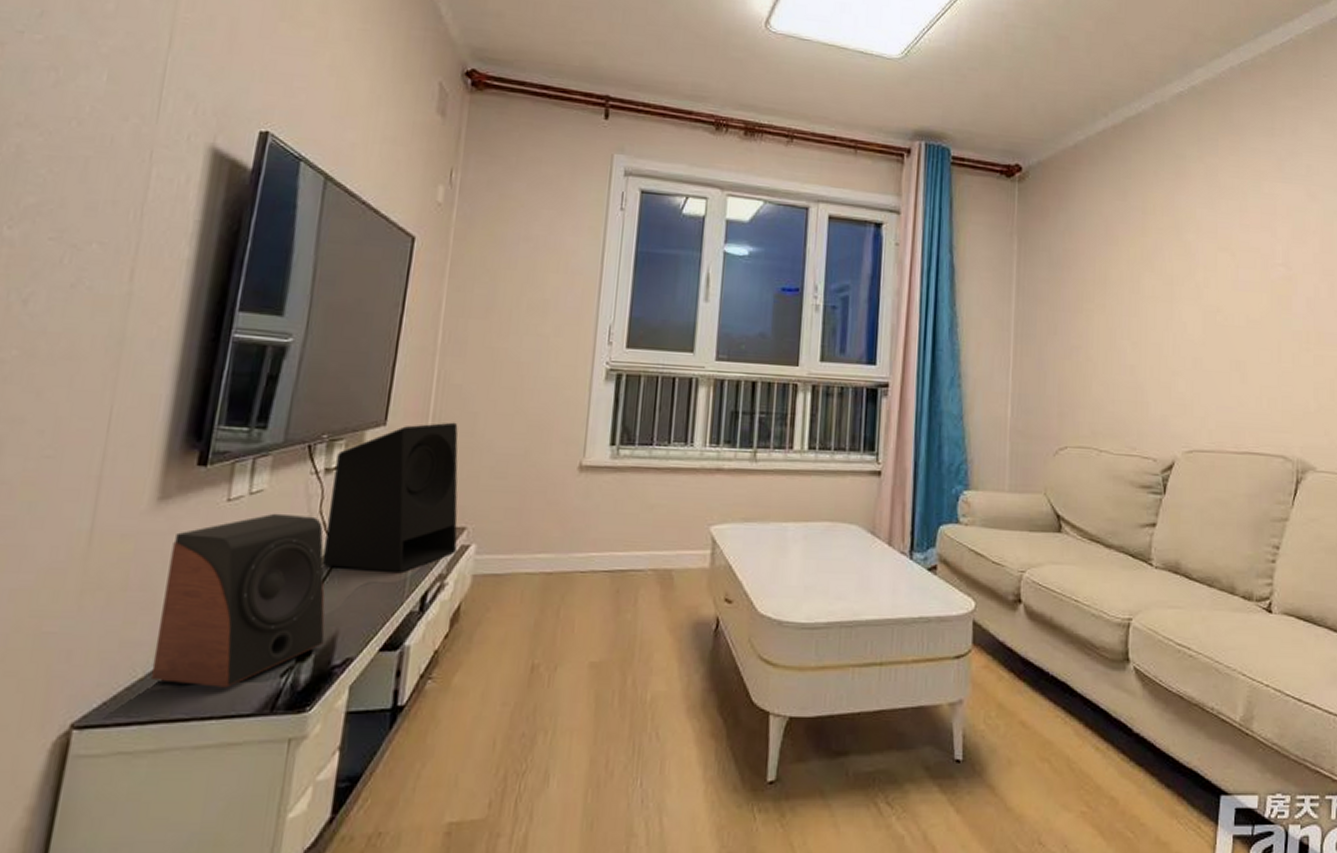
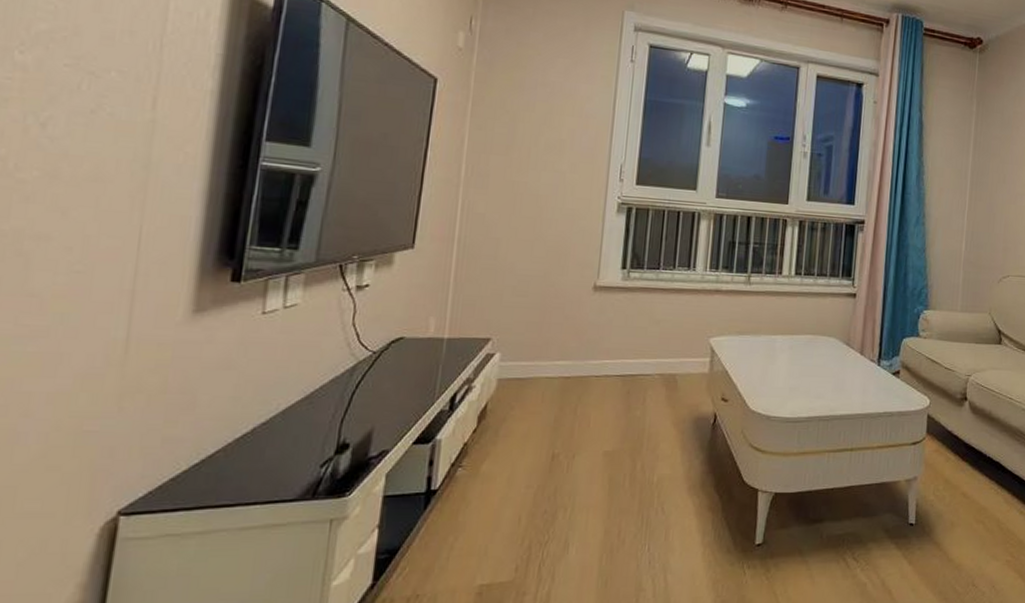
speaker: present [150,513,325,690] -> none [194,325,361,479]
speaker: present [321,422,458,574] -> none [356,246,483,378]

